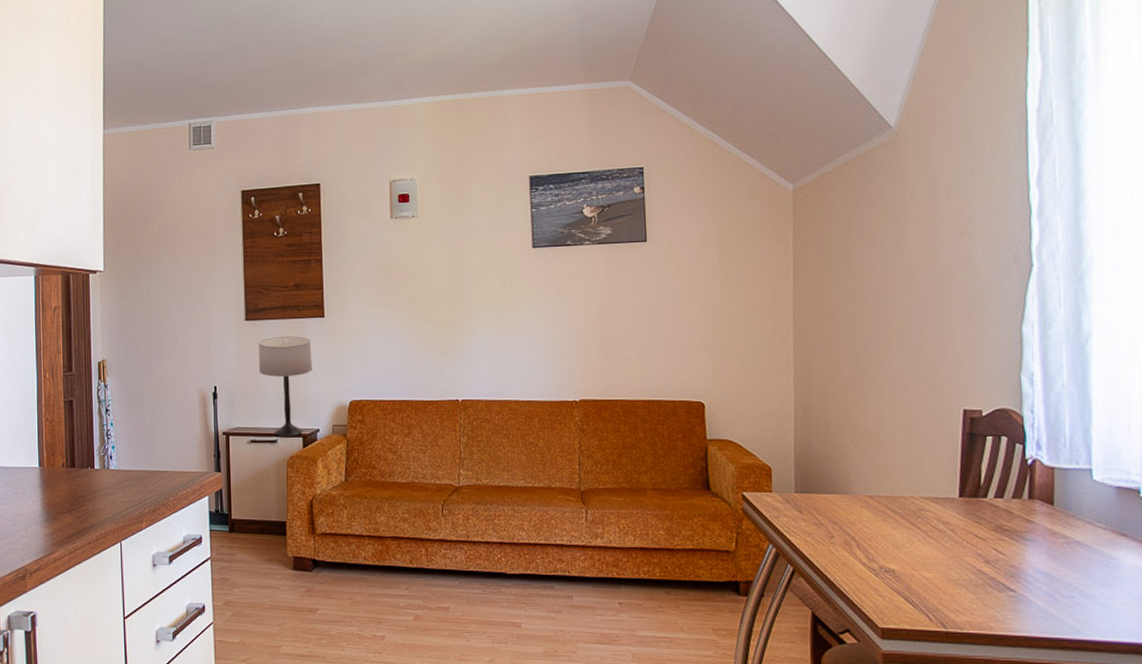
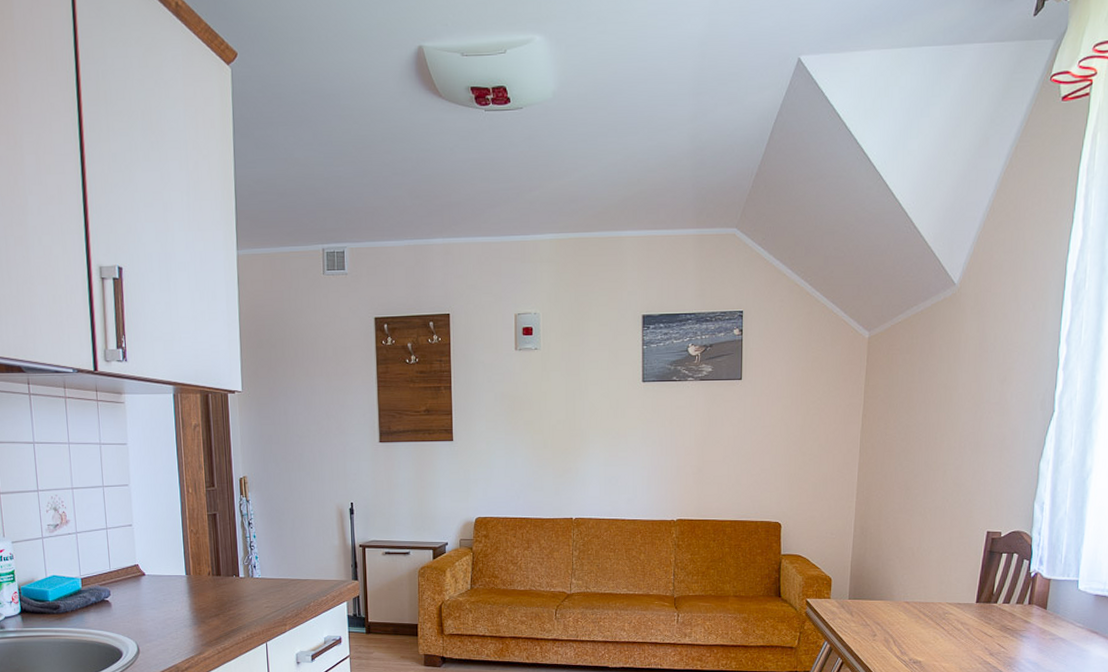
table lamp: present [258,336,312,438] -> none [392,458,442,550]

